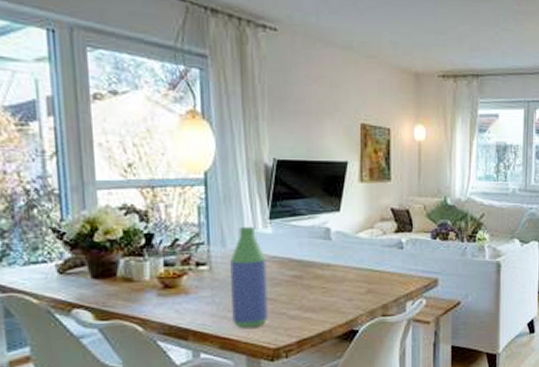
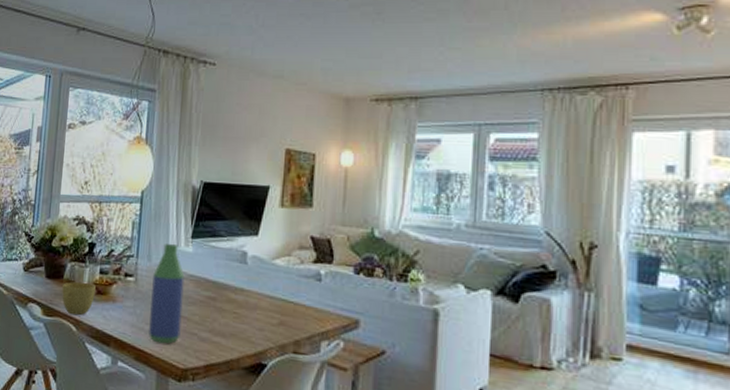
cup: none [117,277,162,315] -> present [62,282,96,316]

